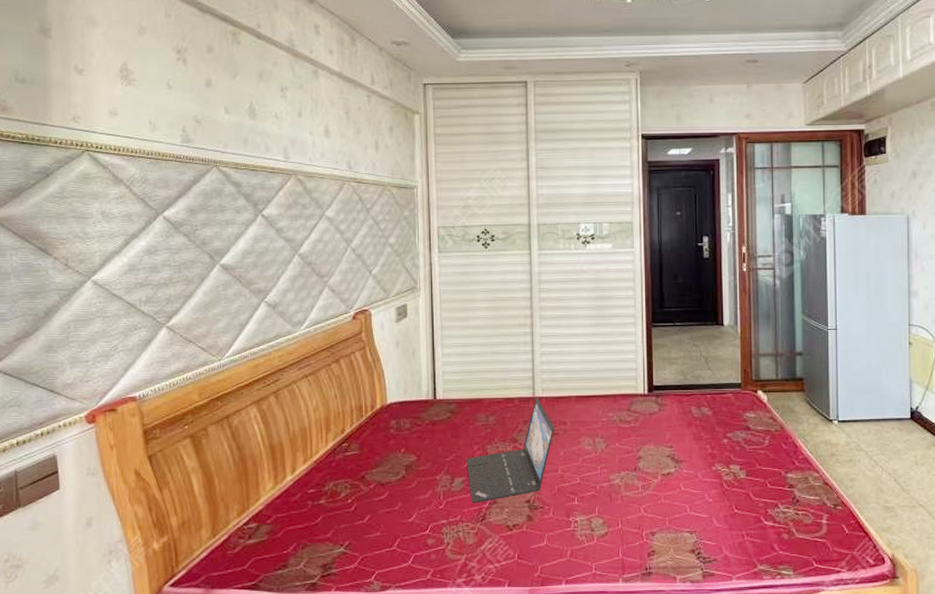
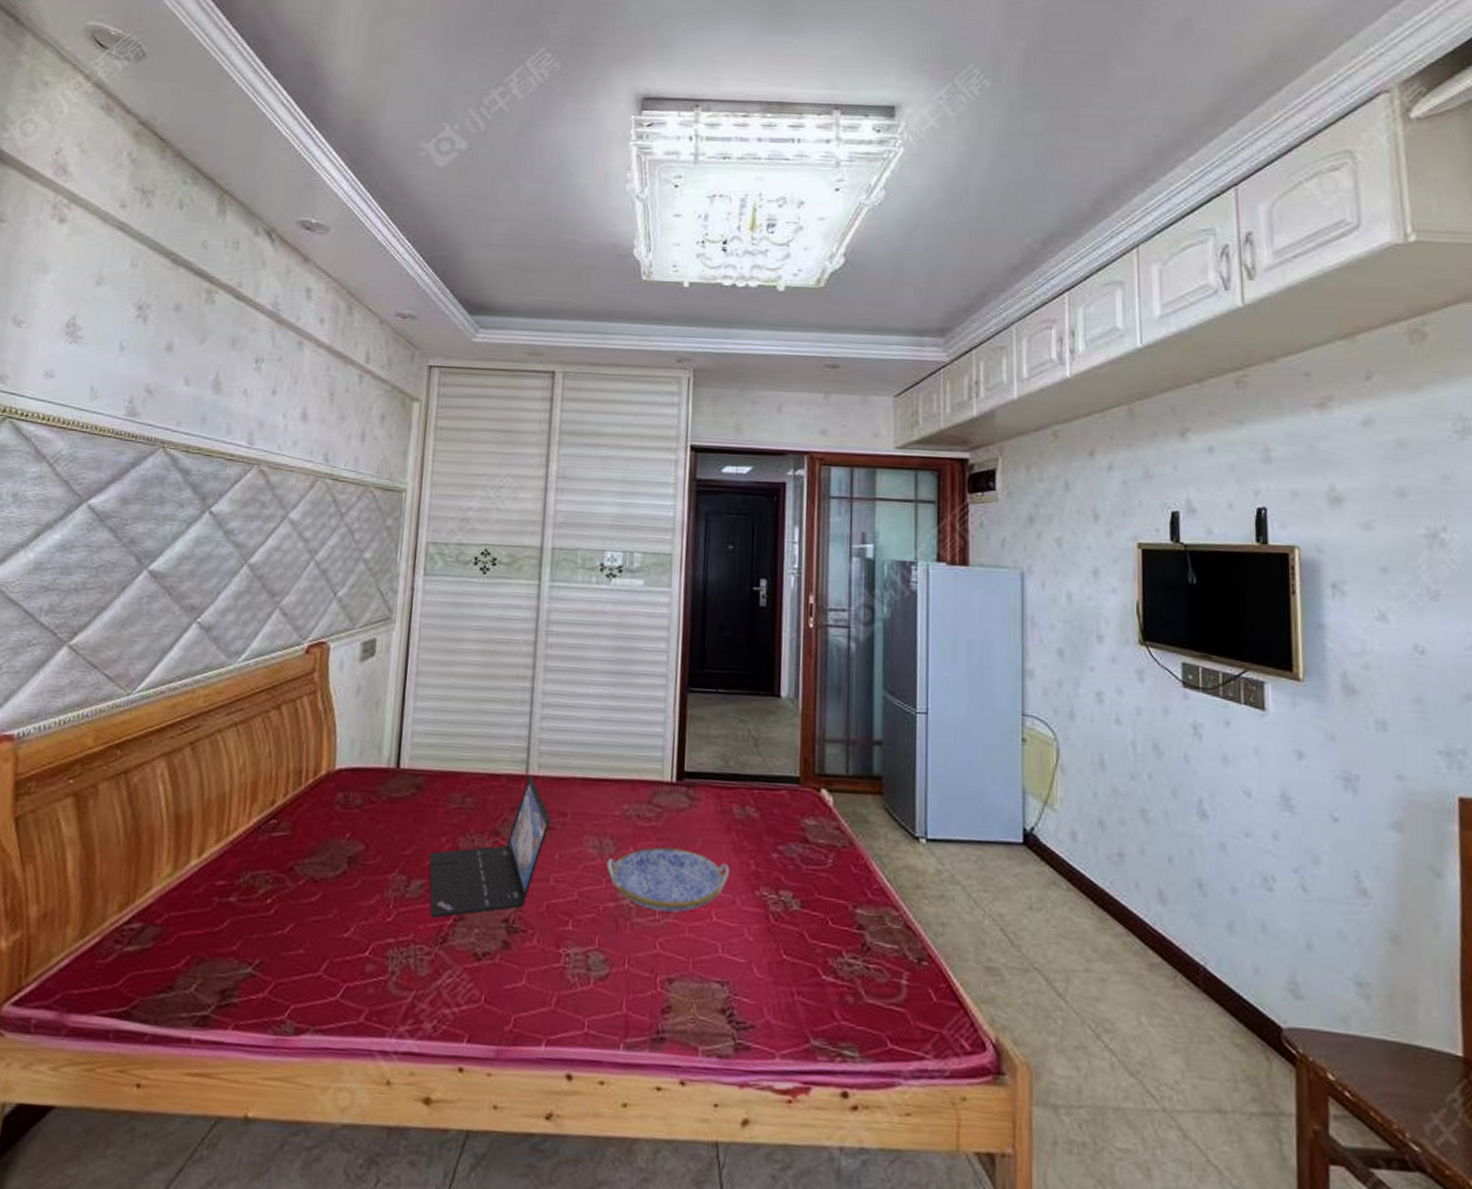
serving tray: none [599,441,693,486] -> present [606,847,731,912]

